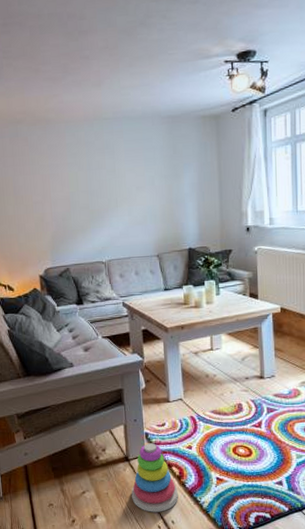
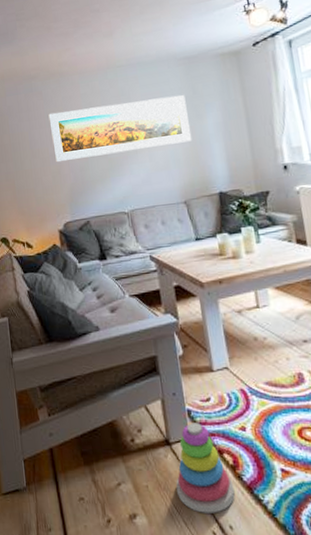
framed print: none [33,153,169,210] -> present [48,95,192,162]

